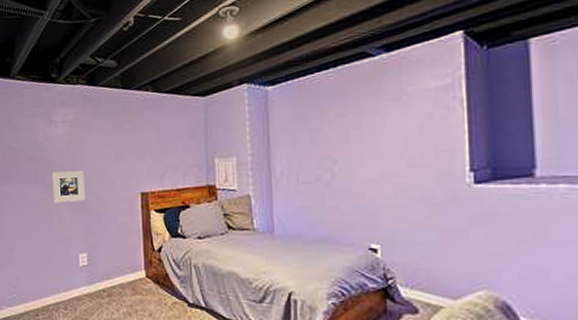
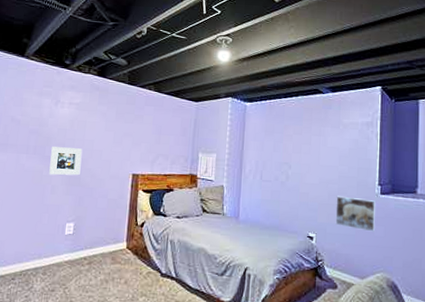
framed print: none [406,192,469,236] -> present [335,196,375,232]

